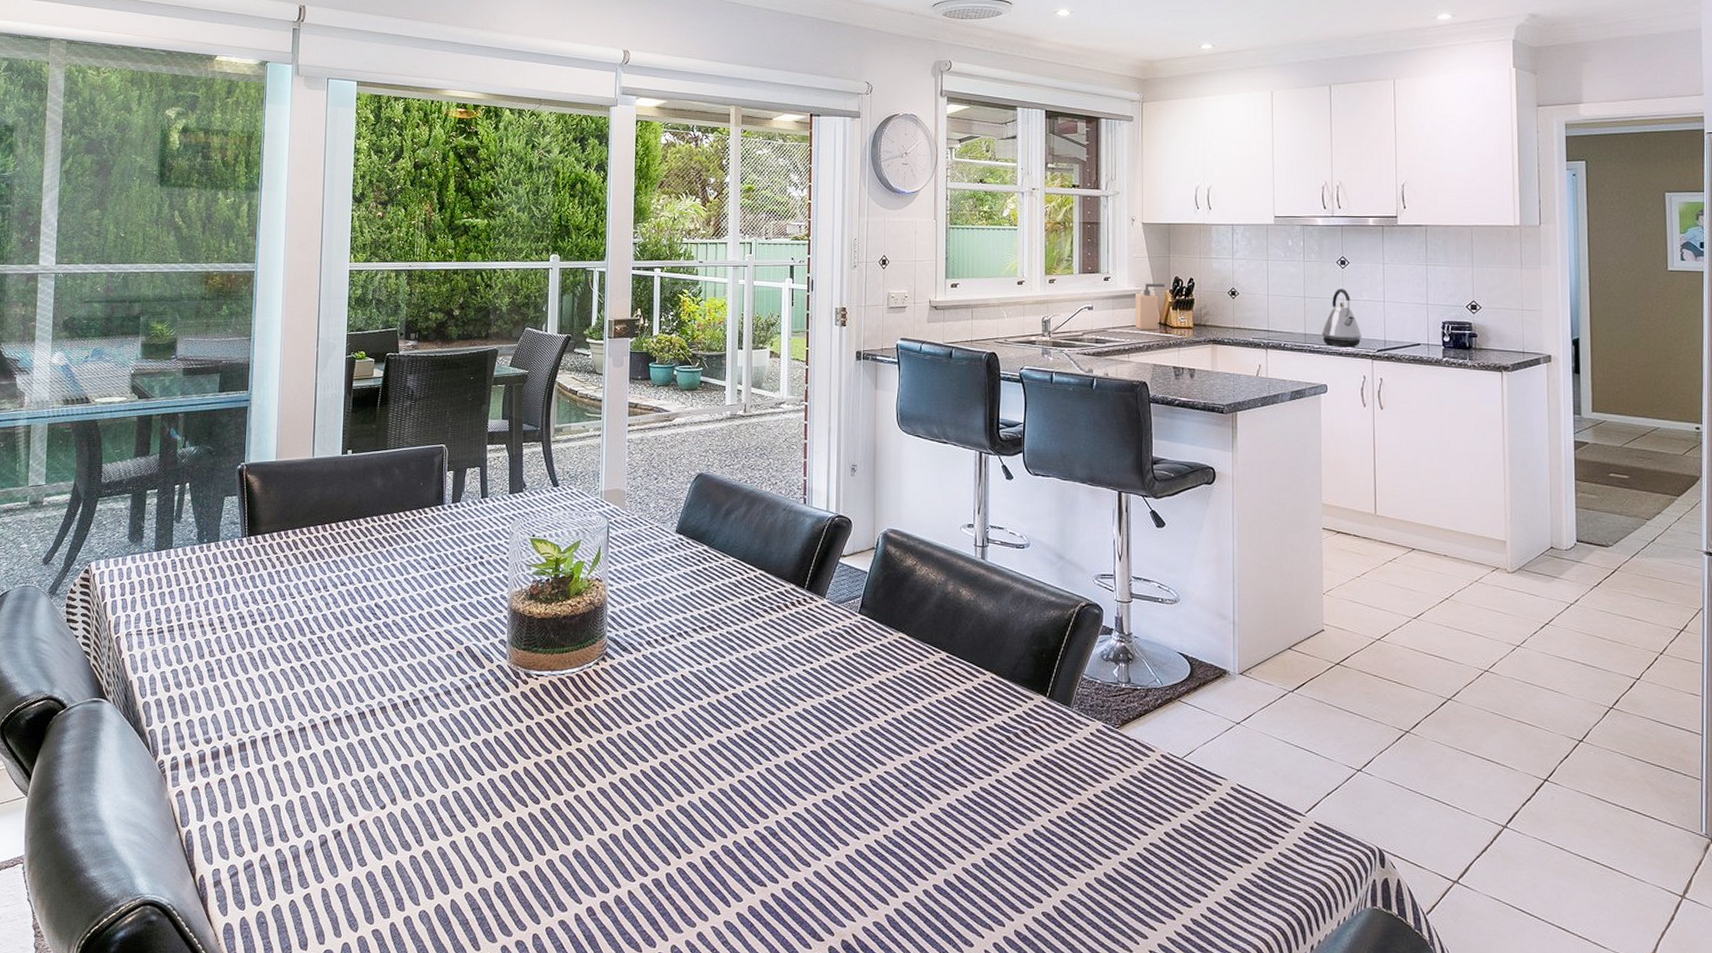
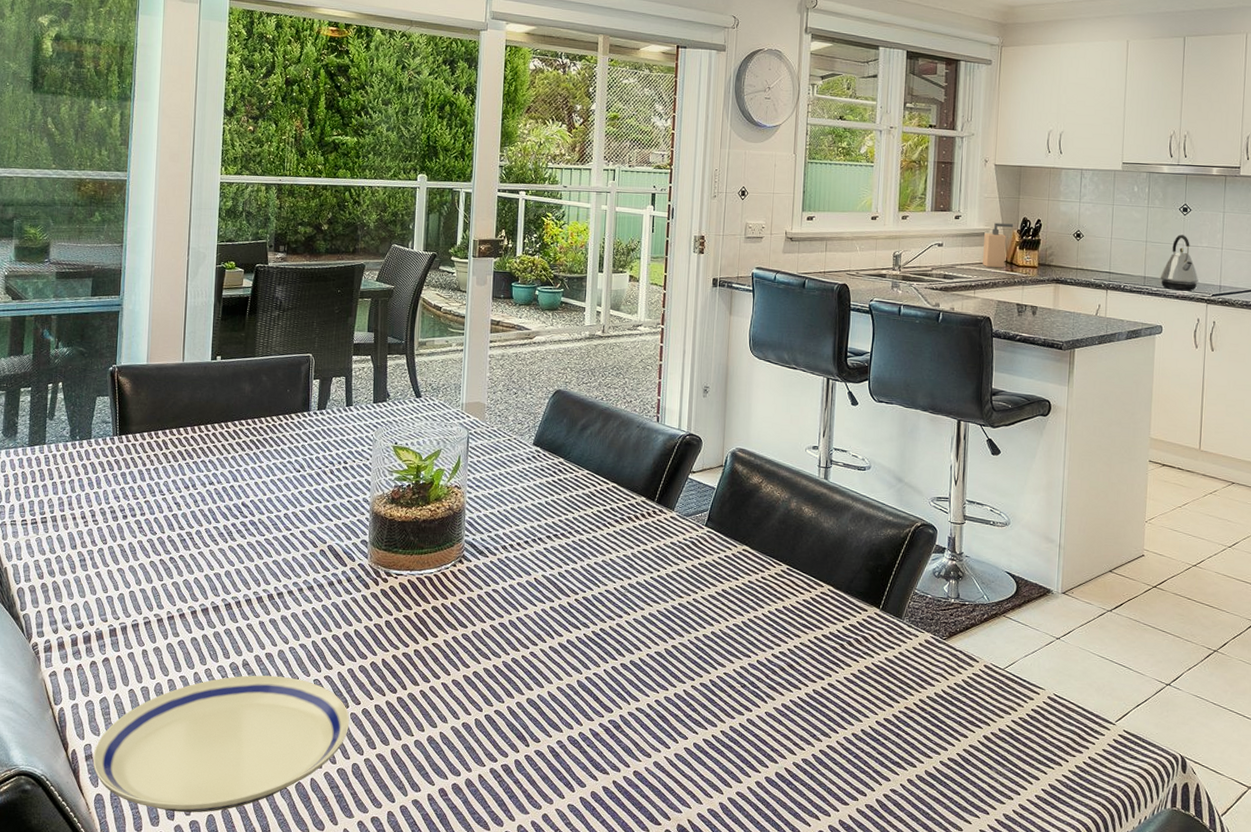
plate: none [222,788,491,942] -> present [93,675,350,813]

